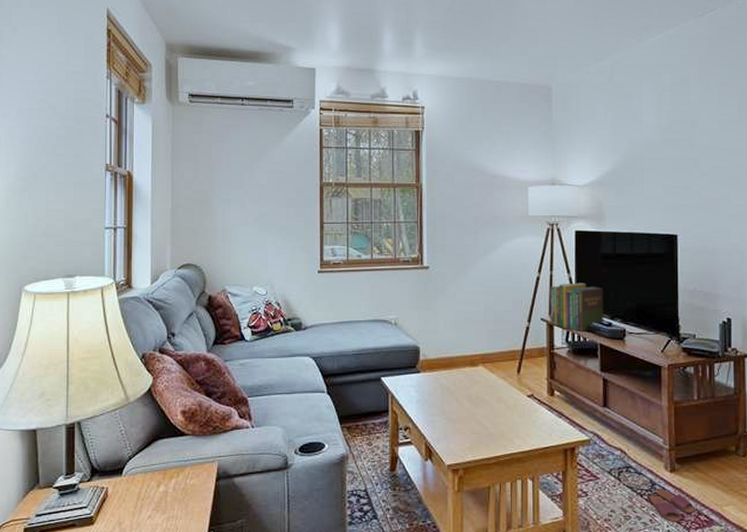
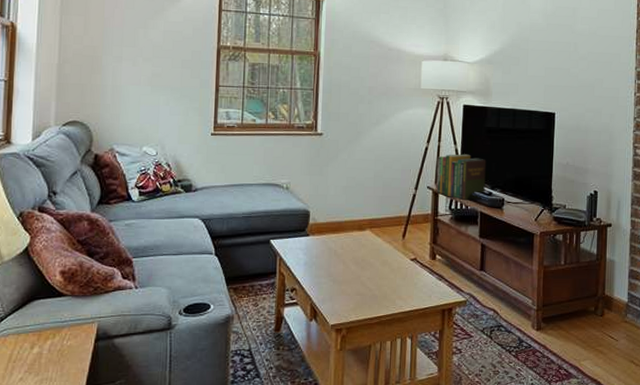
slippers: present [649,489,695,522] -> none [516,346,556,376]

